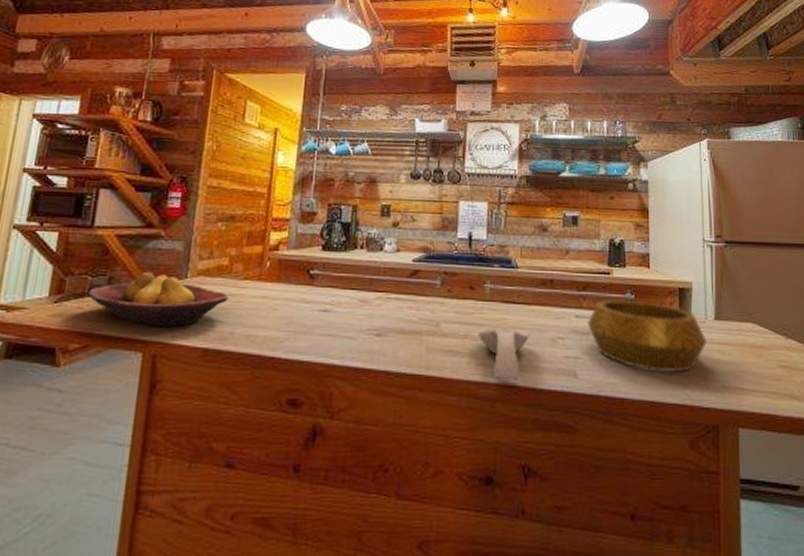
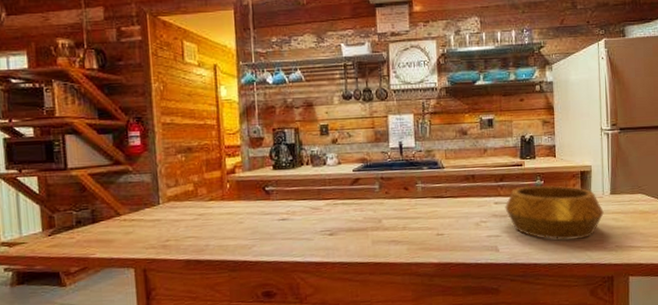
fruit bowl: present [87,272,229,327] -> none [75,203,199,247]
spoon rest: present [478,327,529,381] -> none [414,217,457,260]

